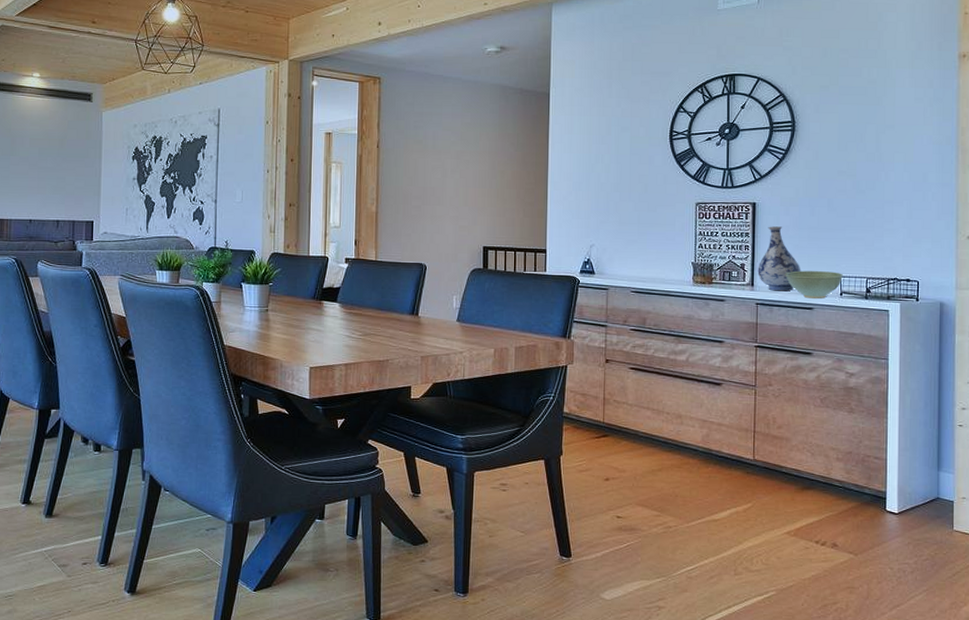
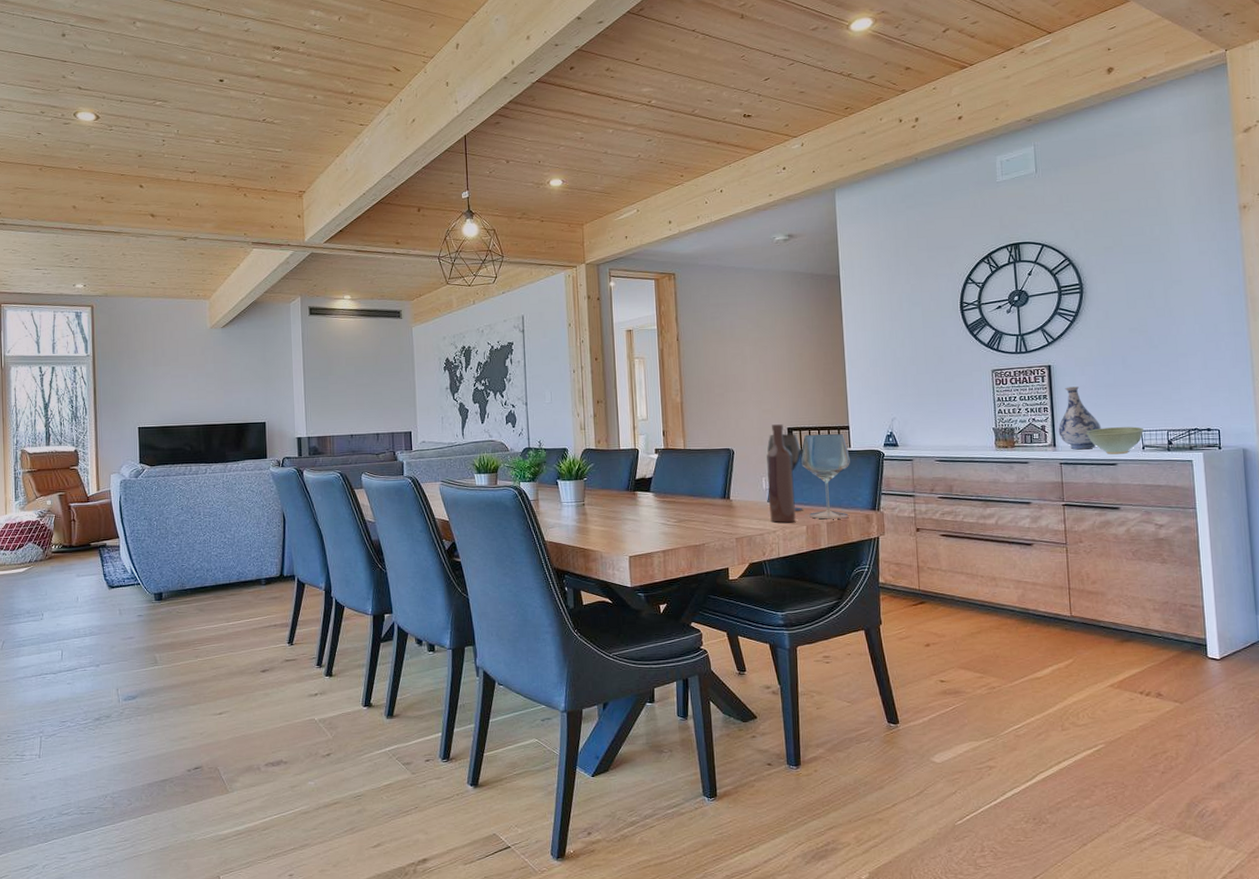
wine bottle: none [458,242,486,344] -> present [767,424,796,523]
wine glass: none [461,252,495,333] -> present [767,434,803,512]
wine glass: none [494,255,544,344] -> present [800,433,850,520]

